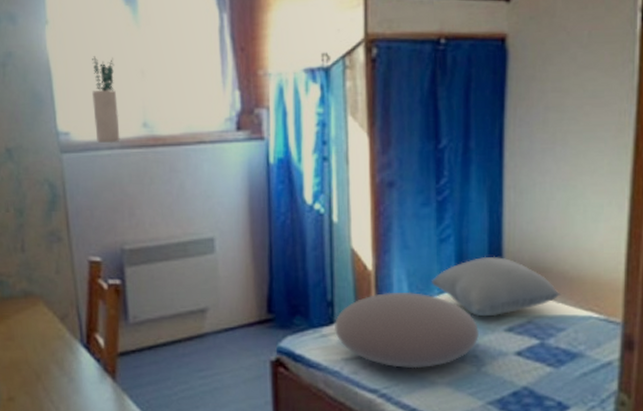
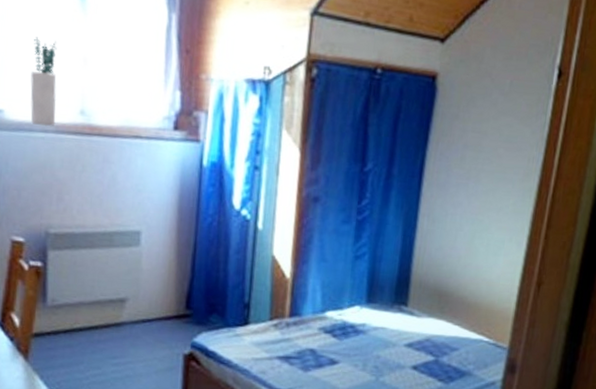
cushion: present [333,291,480,369] -> none [248,300,382,374]
pillow: present [431,256,560,317] -> none [343,276,458,332]

